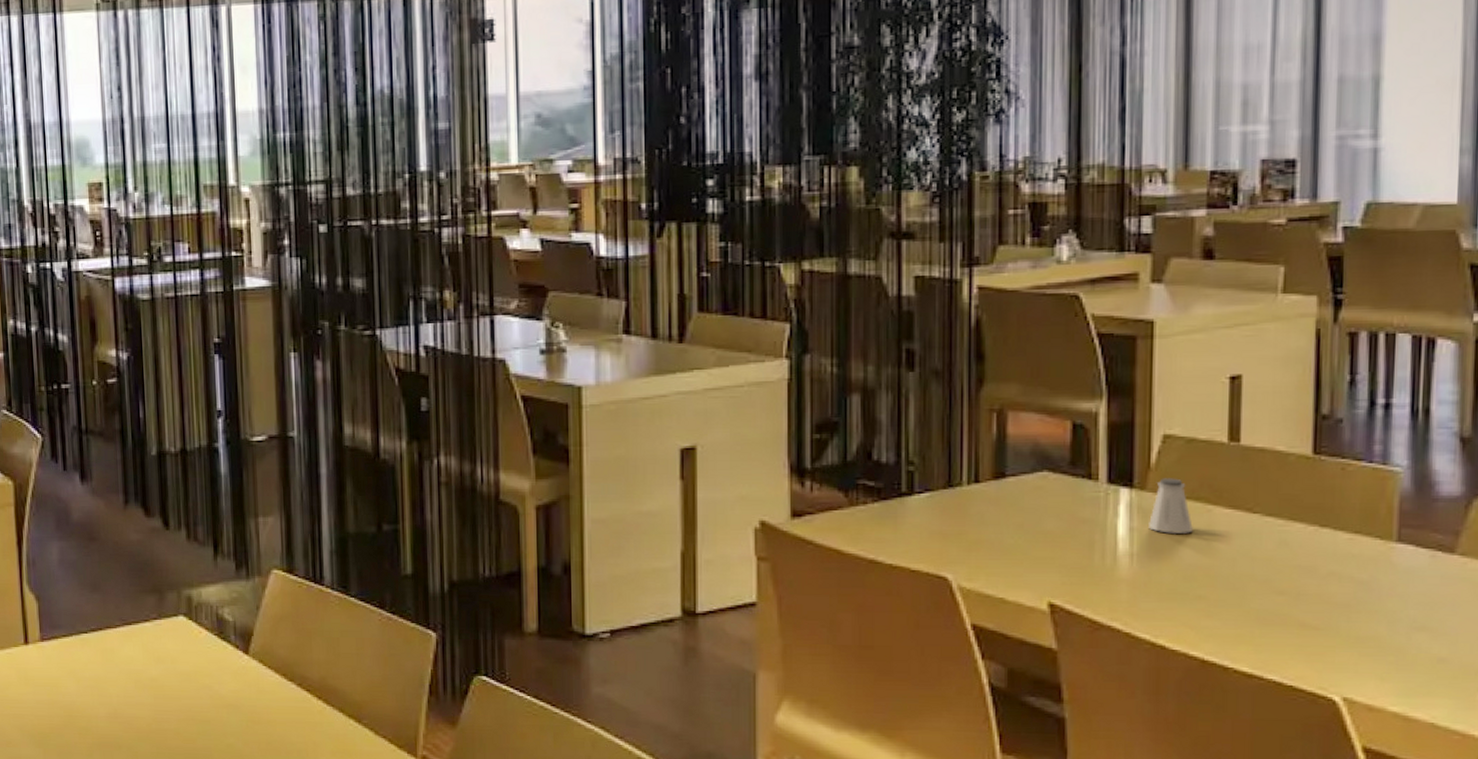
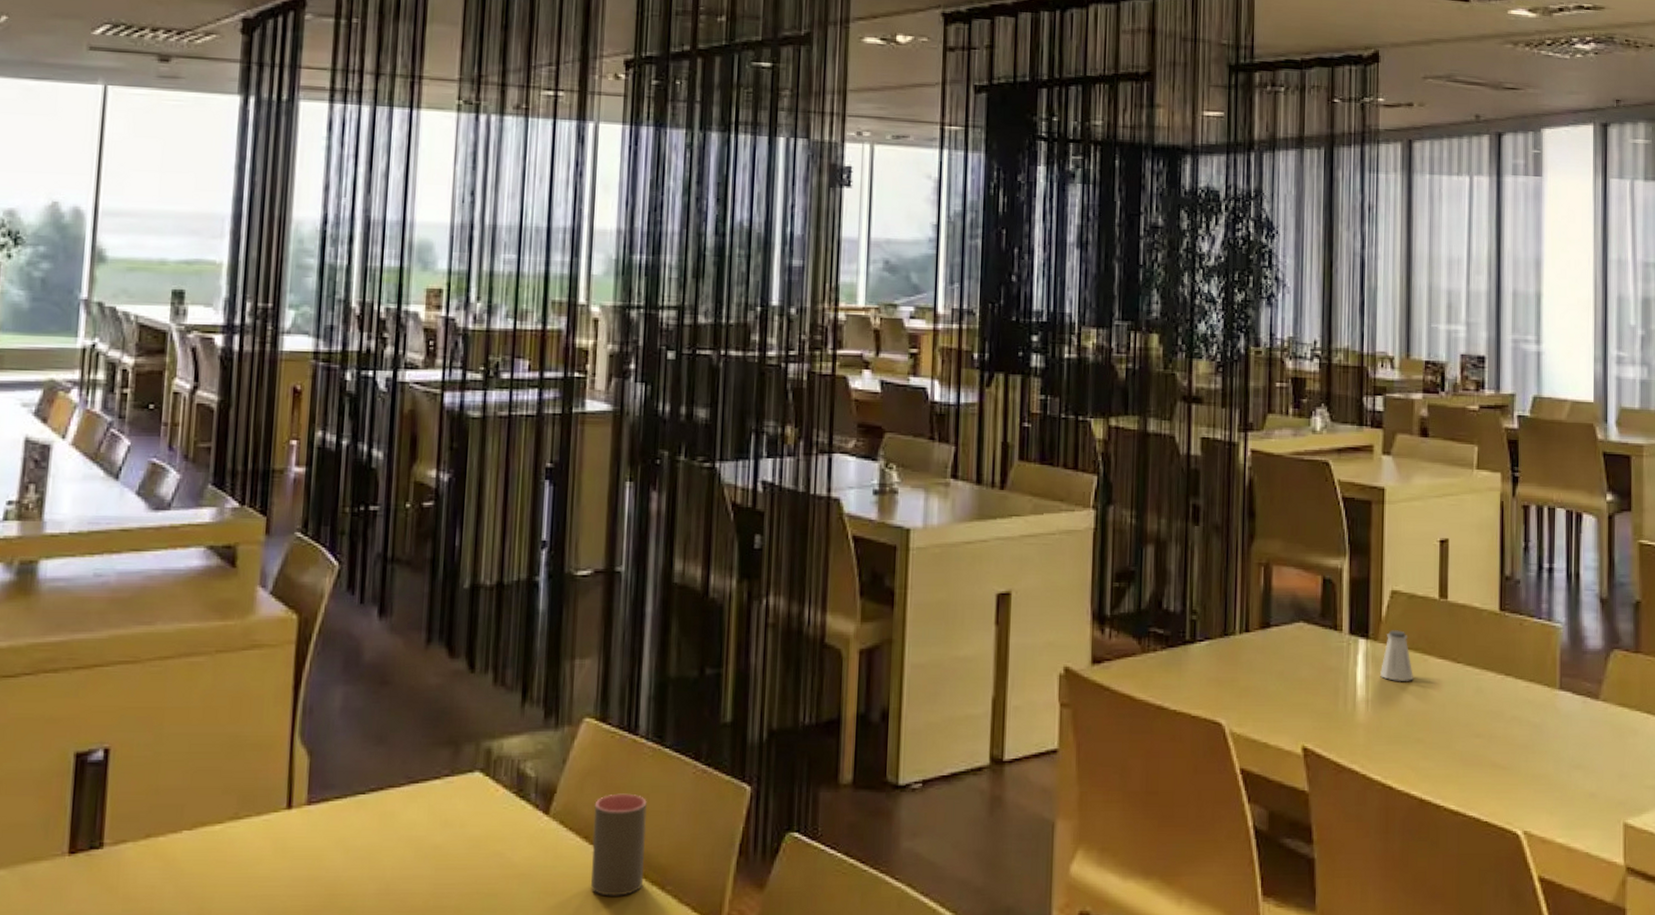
cup: none [289,637,340,727] -> present [591,793,647,897]

